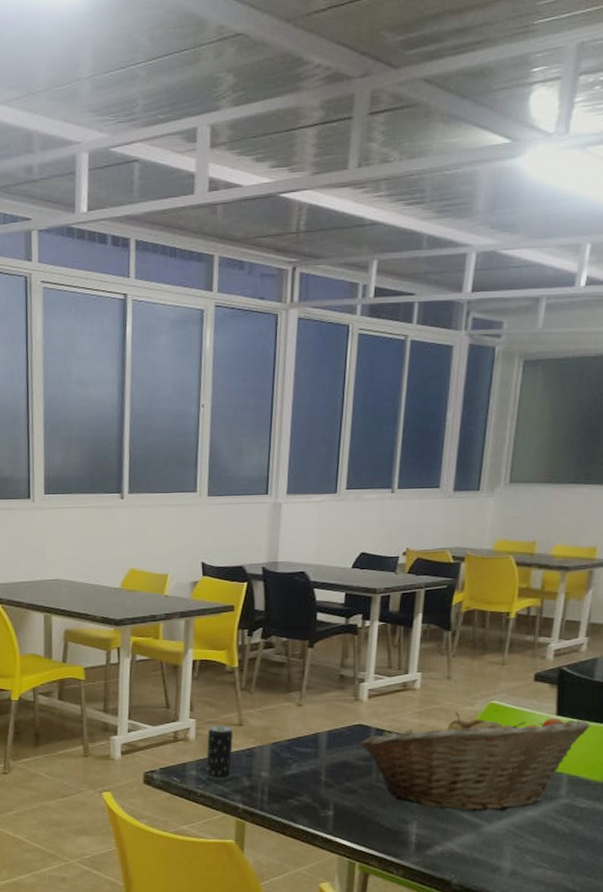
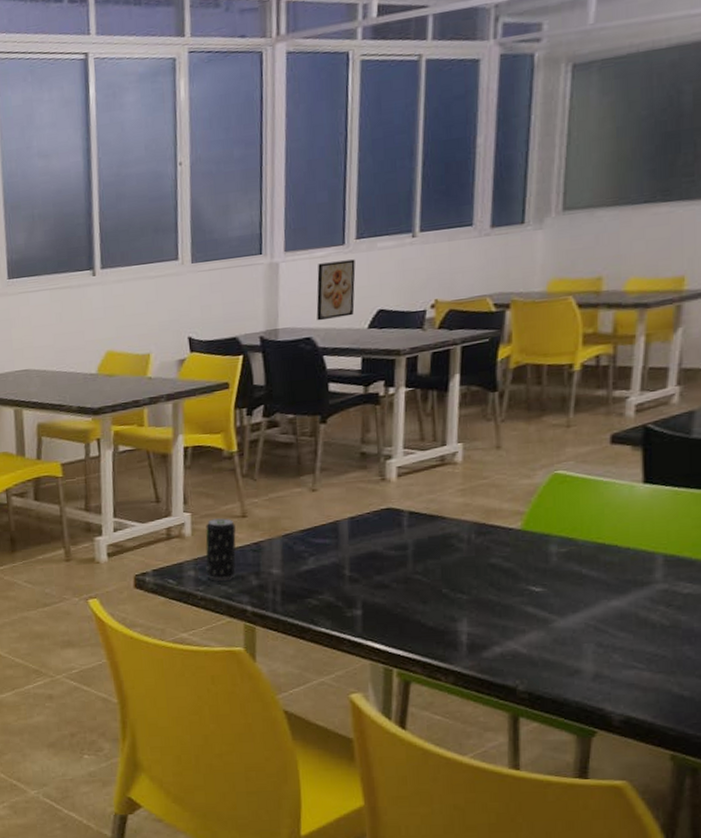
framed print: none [310,507,344,558] -> present [316,259,356,321]
fruit basket: present [360,711,590,812] -> none [390,486,690,605]

